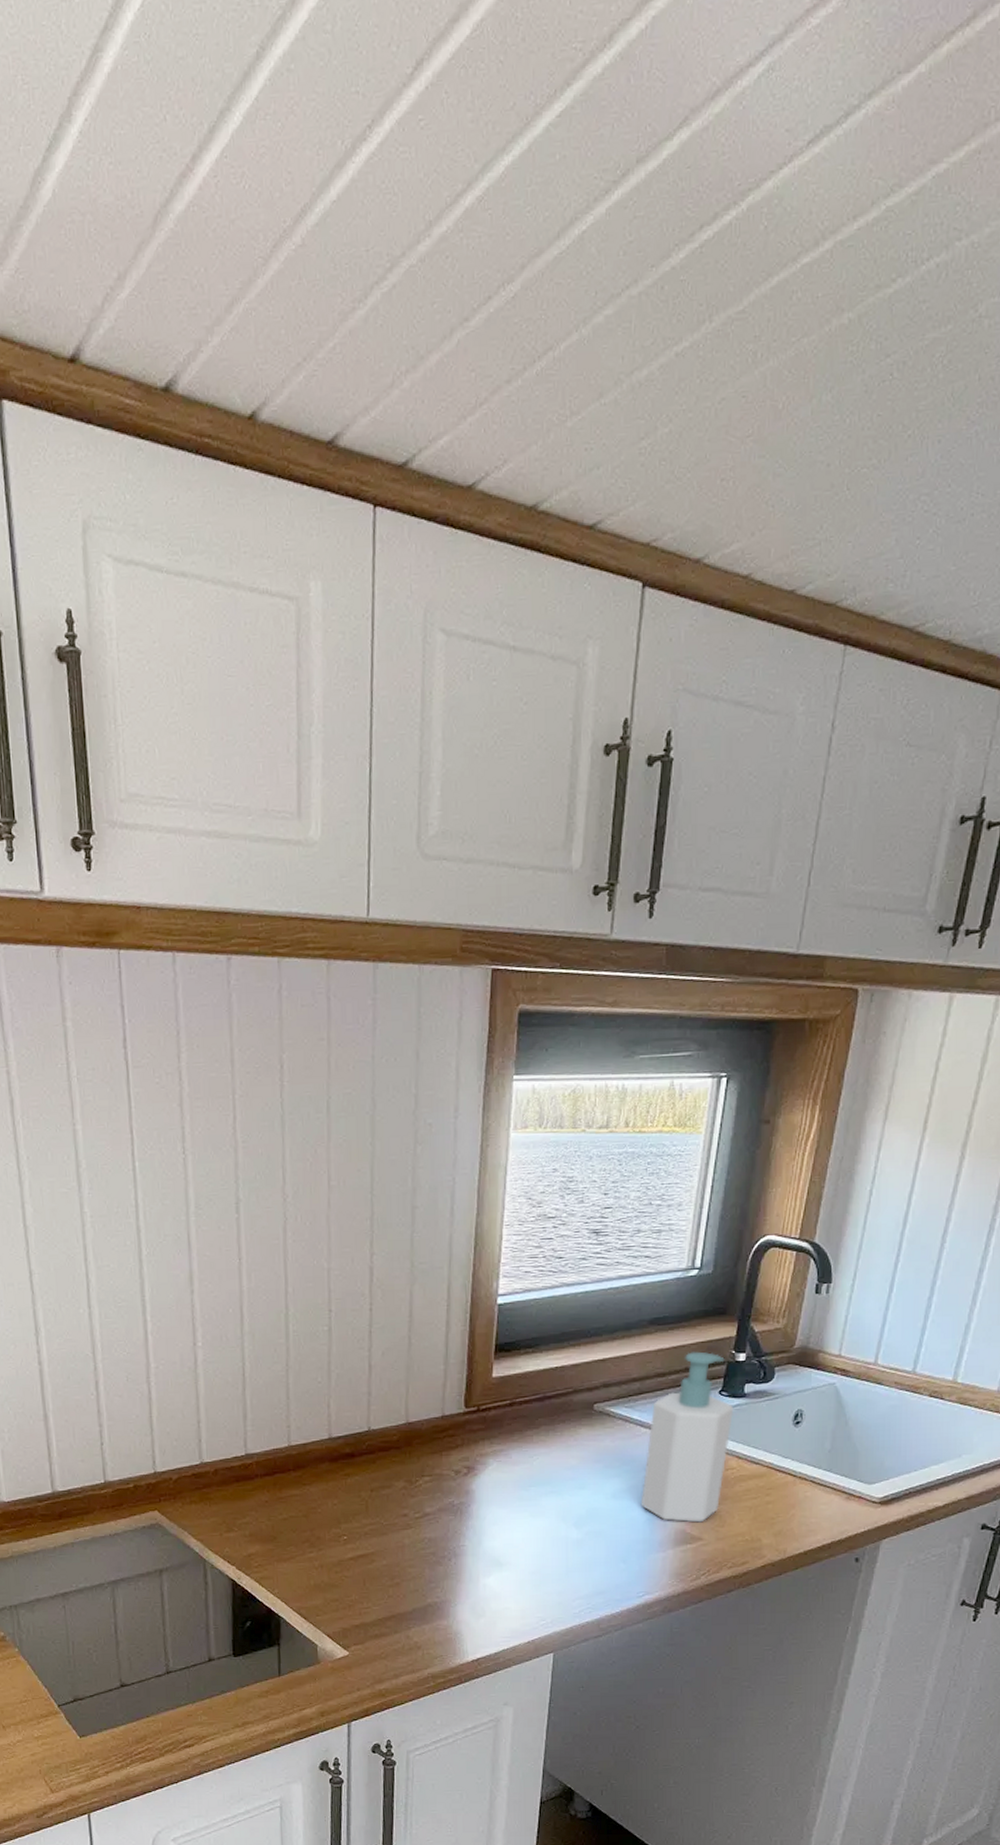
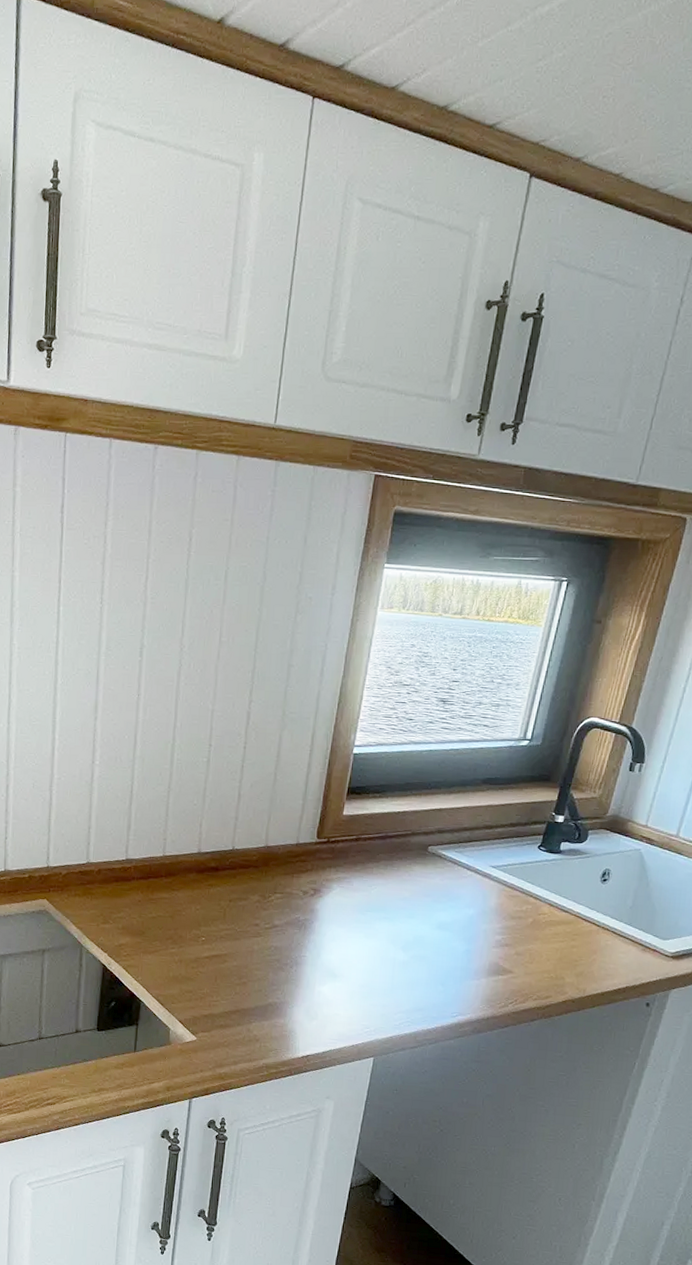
soap bottle: present [640,1351,734,1523] -> none [461,810,550,958]

